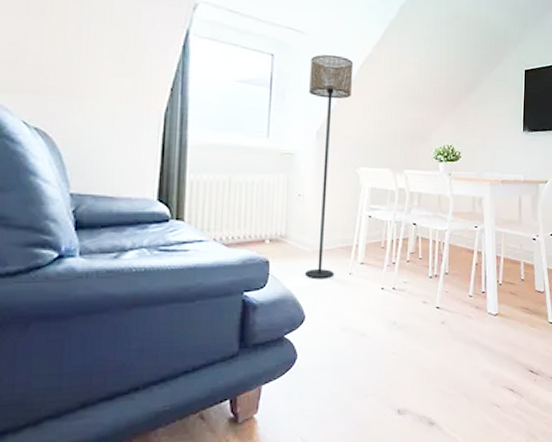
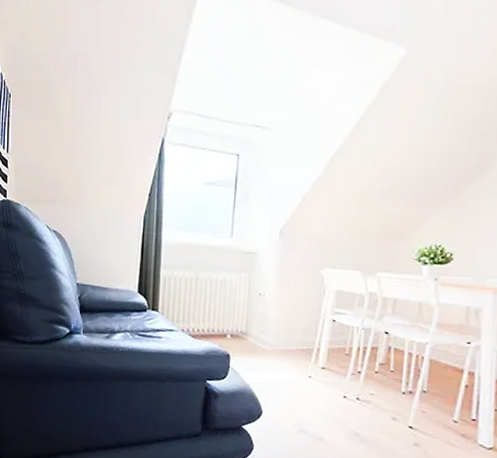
floor lamp: present [306,54,354,278] -> none [264,149,323,378]

